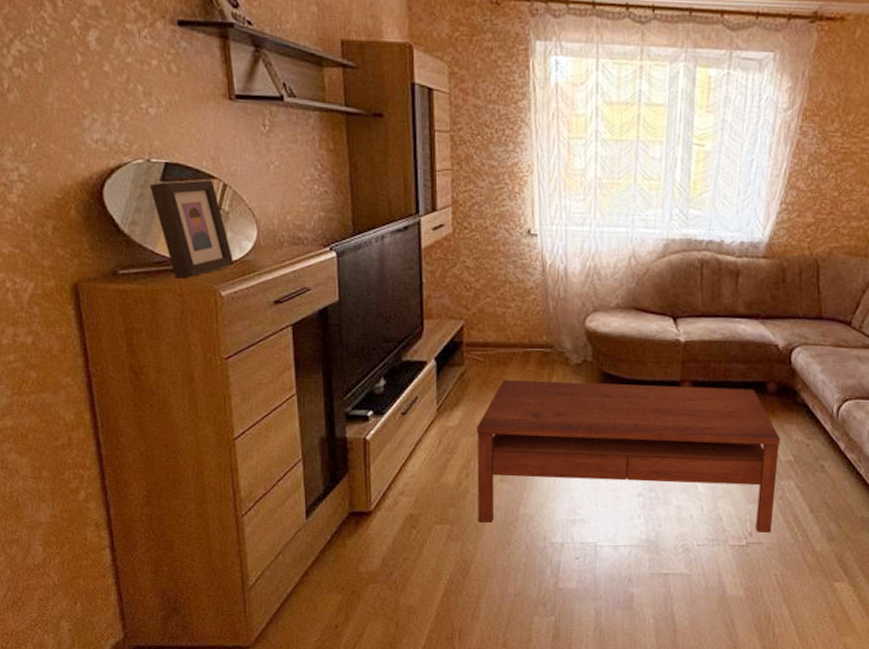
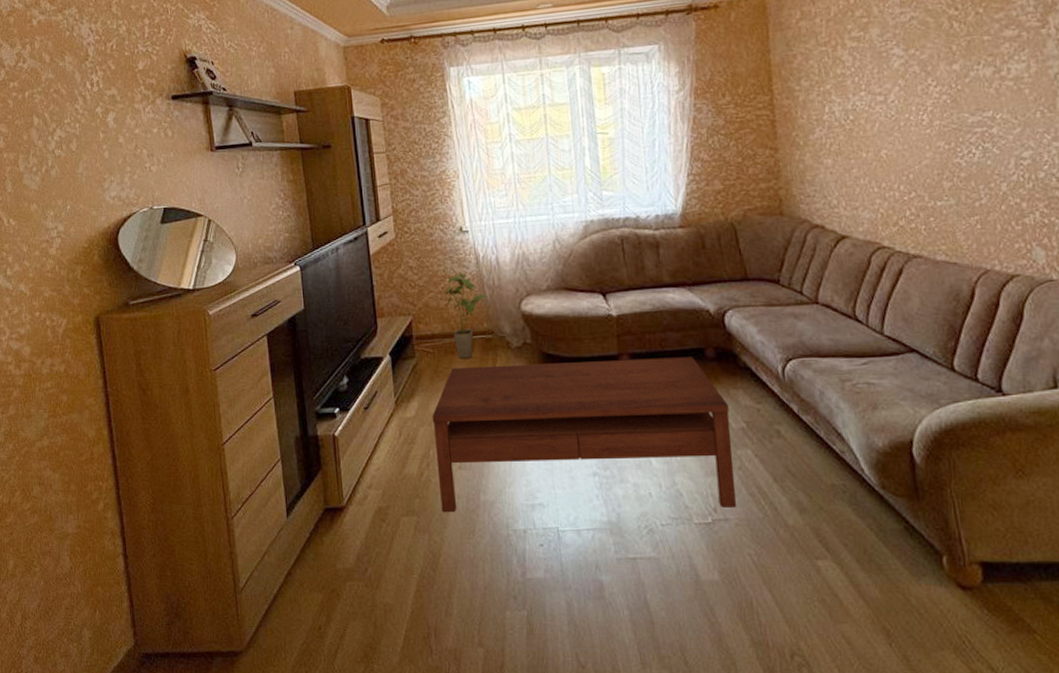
picture frame: present [150,179,235,278] -> none [153,218,219,303]
house plant: none [503,279,553,371] -> present [444,273,490,358]

